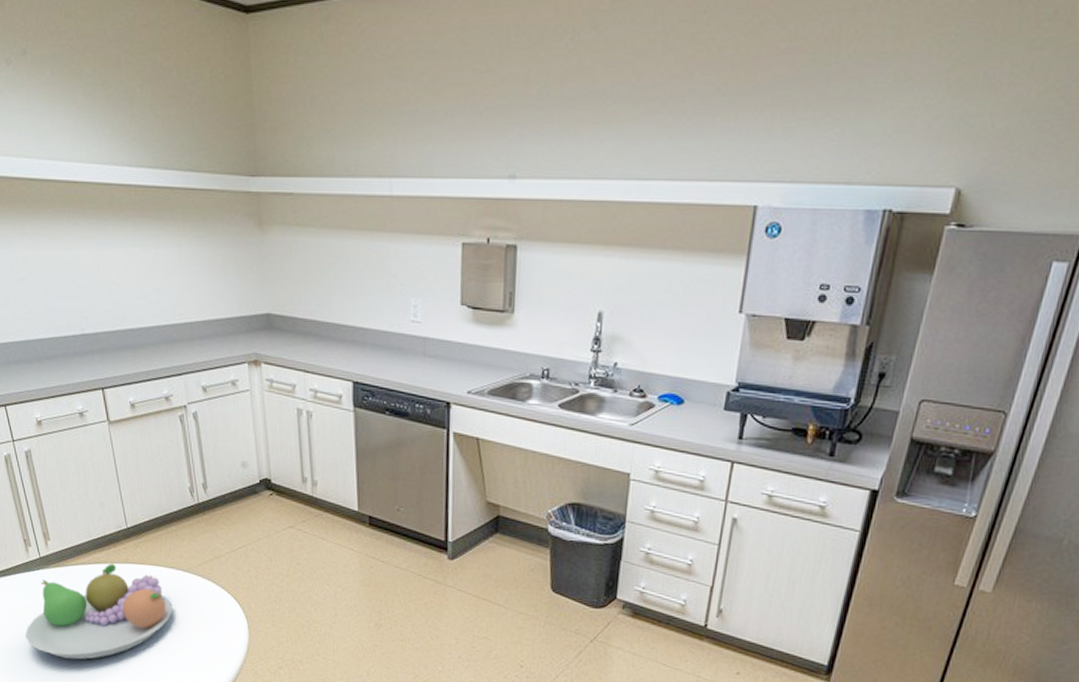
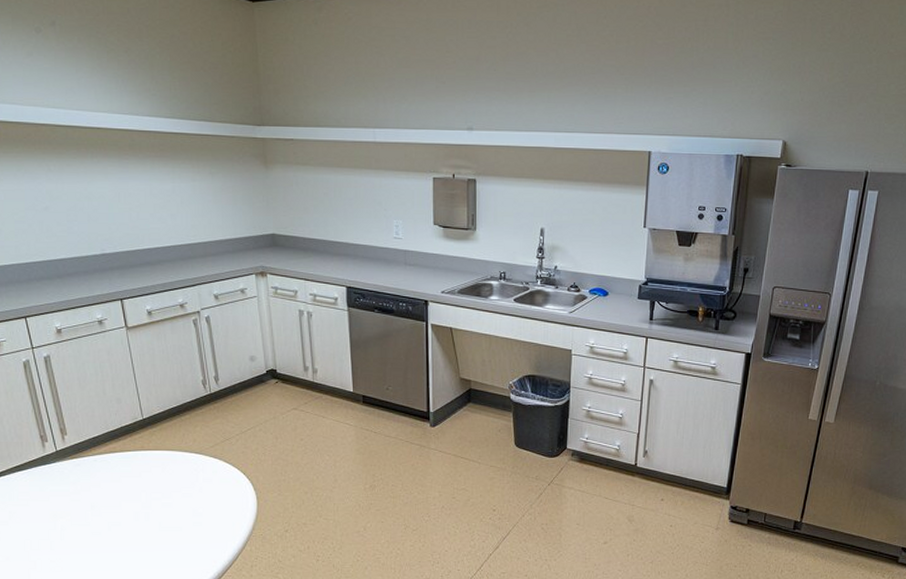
fruit bowl: present [25,563,173,660] -> none [40,452,186,542]

